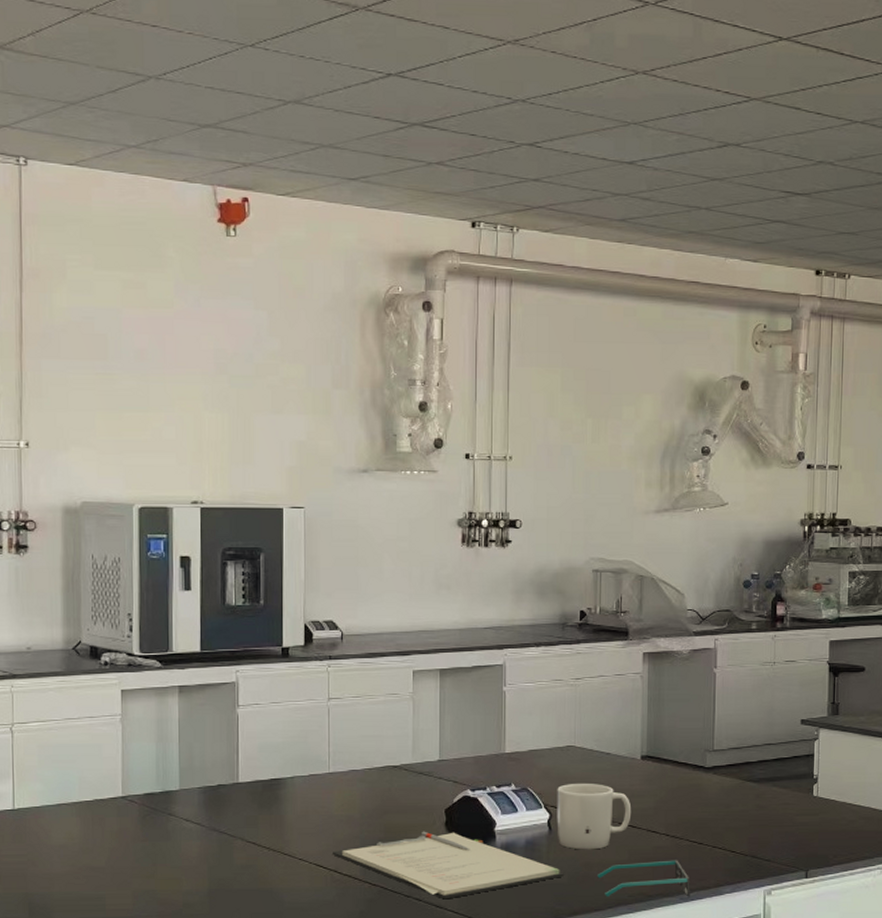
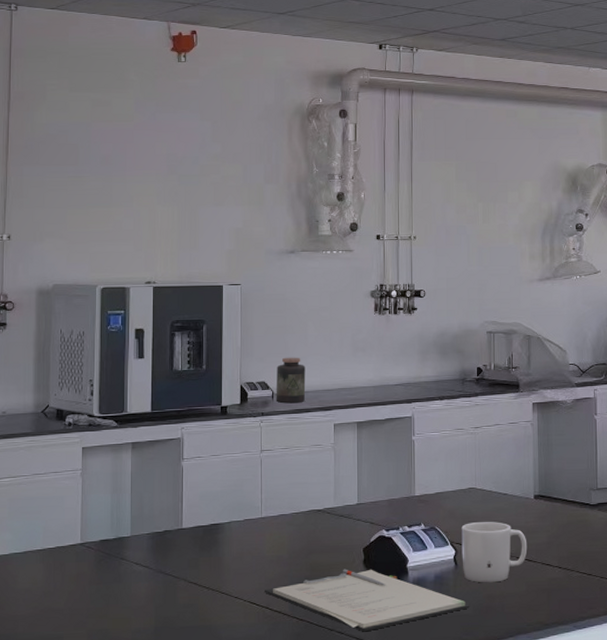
jar: none [345,593,380,646] -> present [276,357,306,404]
glasses: present [597,860,690,898] -> none [499,590,582,627]

